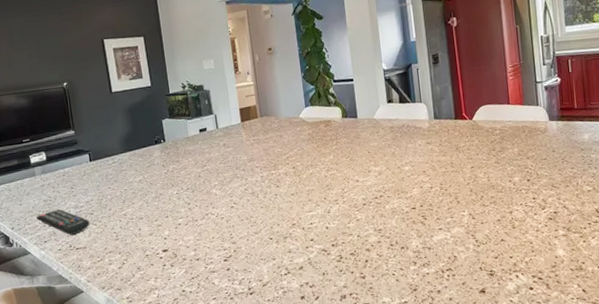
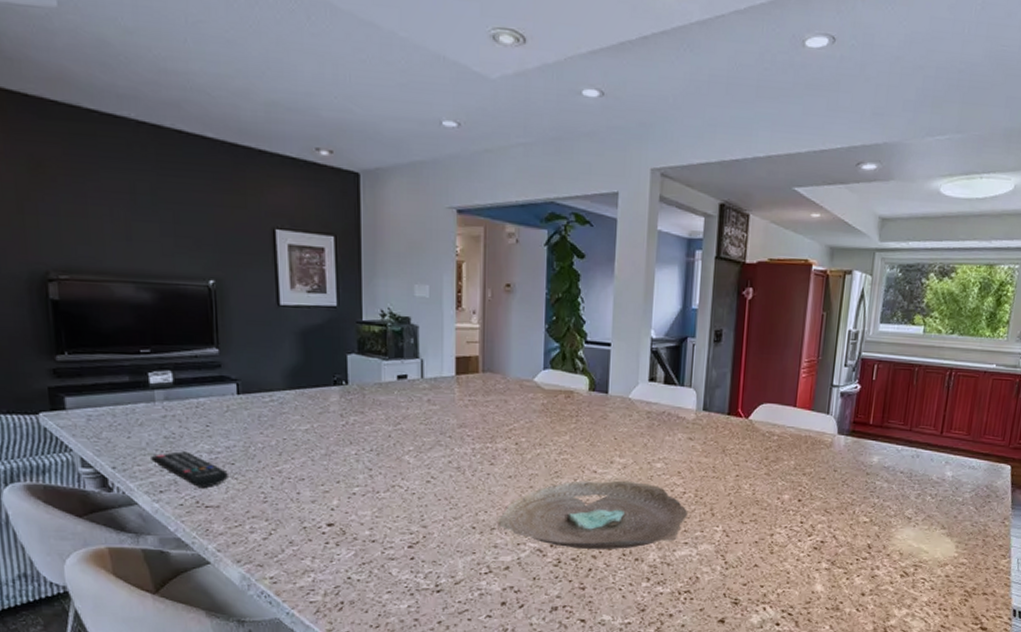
decorative bowl: none [287,184,438,245] -> present [496,480,689,550]

